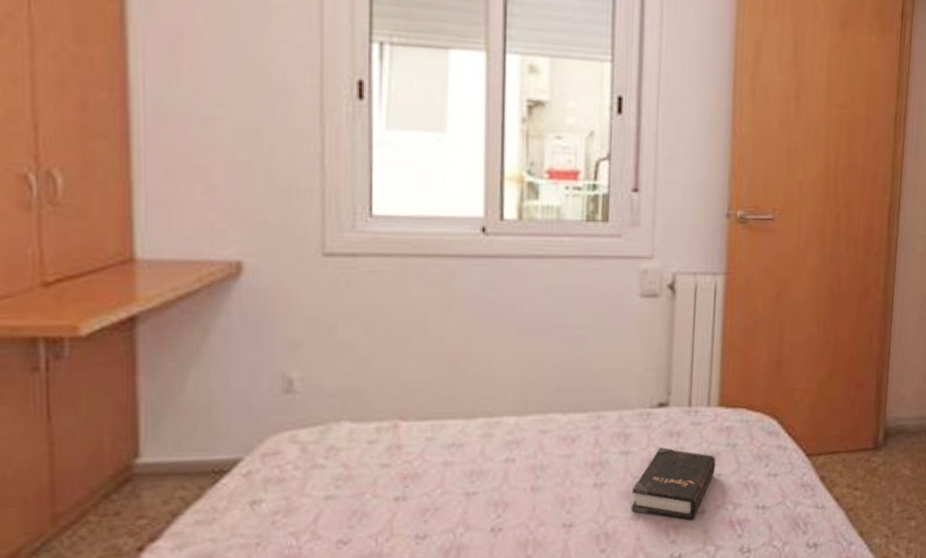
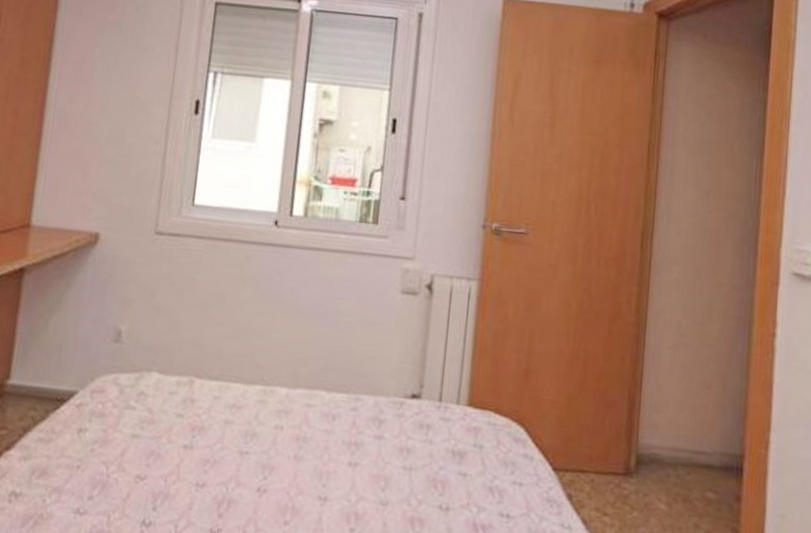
hardback book: present [631,447,716,521] -> none [380,437,463,516]

